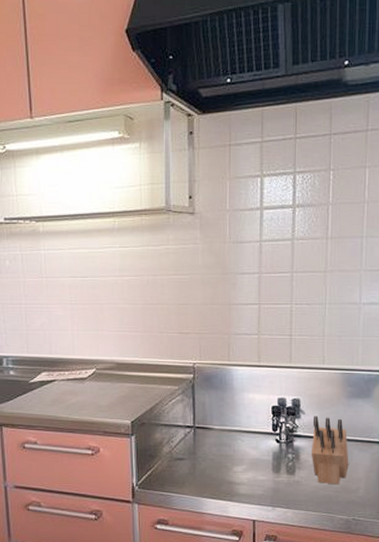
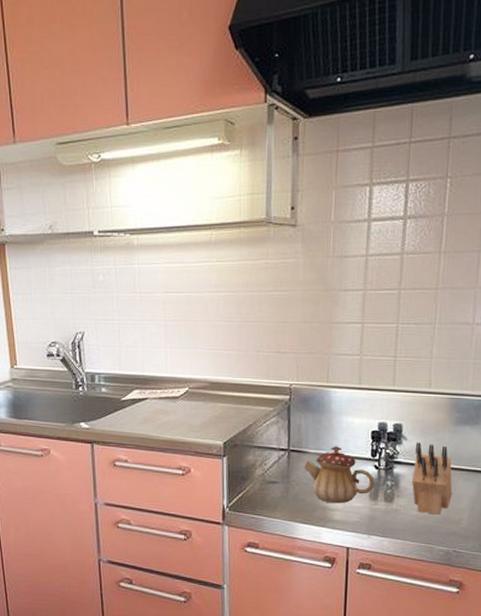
teapot: none [209,422,278,478] -> present [304,446,376,504]

